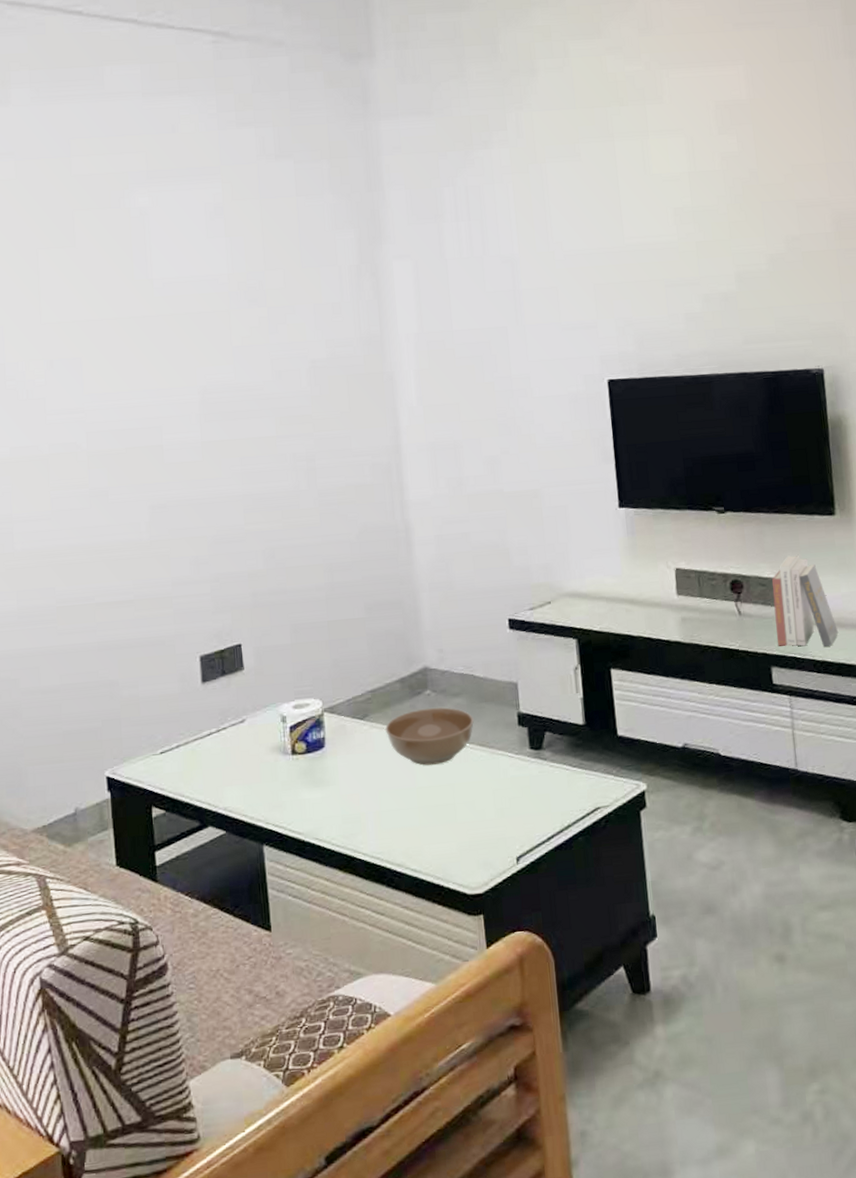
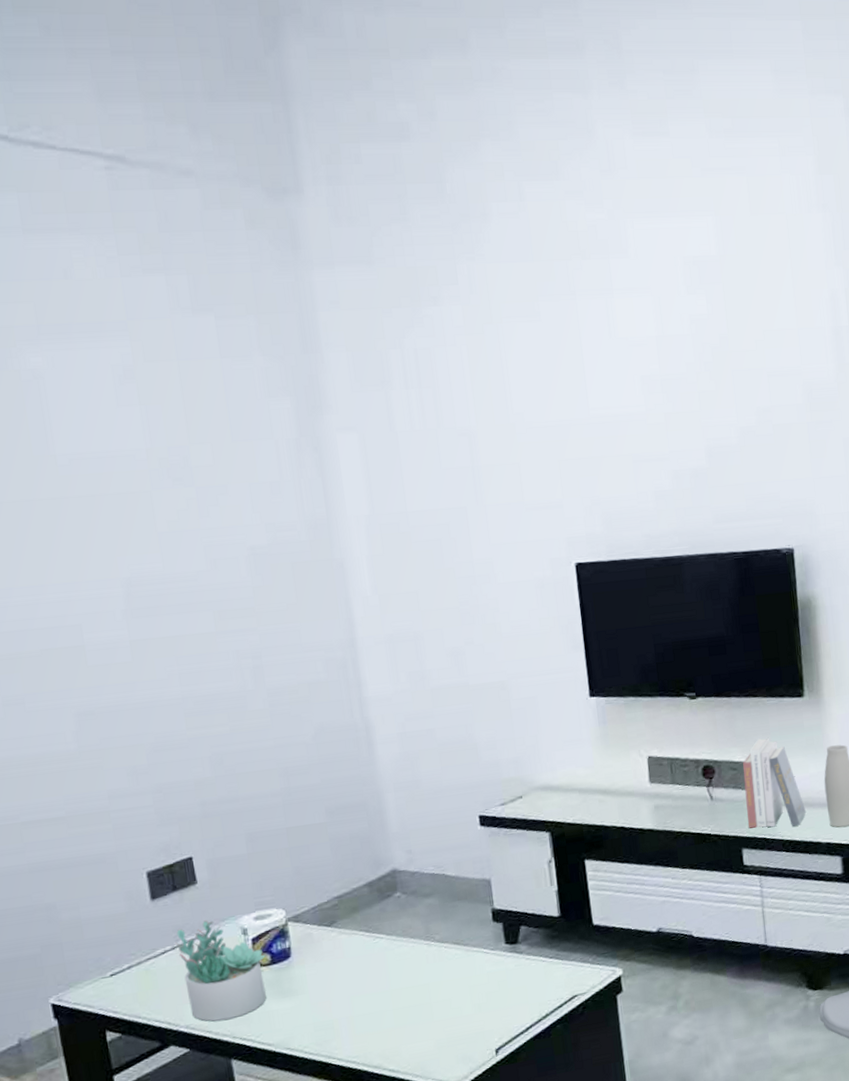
succulent plant: none [220,705,301,806] -> present [175,920,266,1022]
bowl: present [385,707,474,766] -> none [354,908,447,968]

